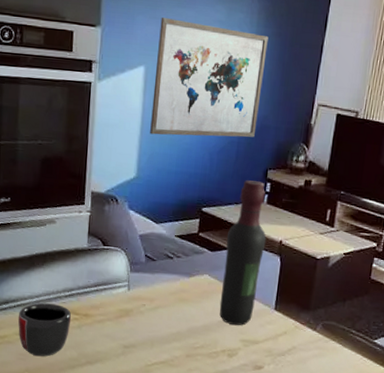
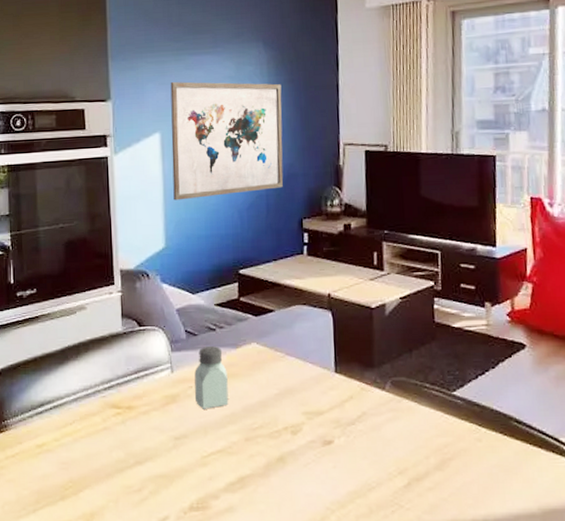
mug: present [17,303,72,357] -> none [55,400,114,463]
saltshaker: none [146,271,179,326] -> present [194,345,229,409]
wine bottle: present [219,180,267,326] -> none [270,233,313,397]

